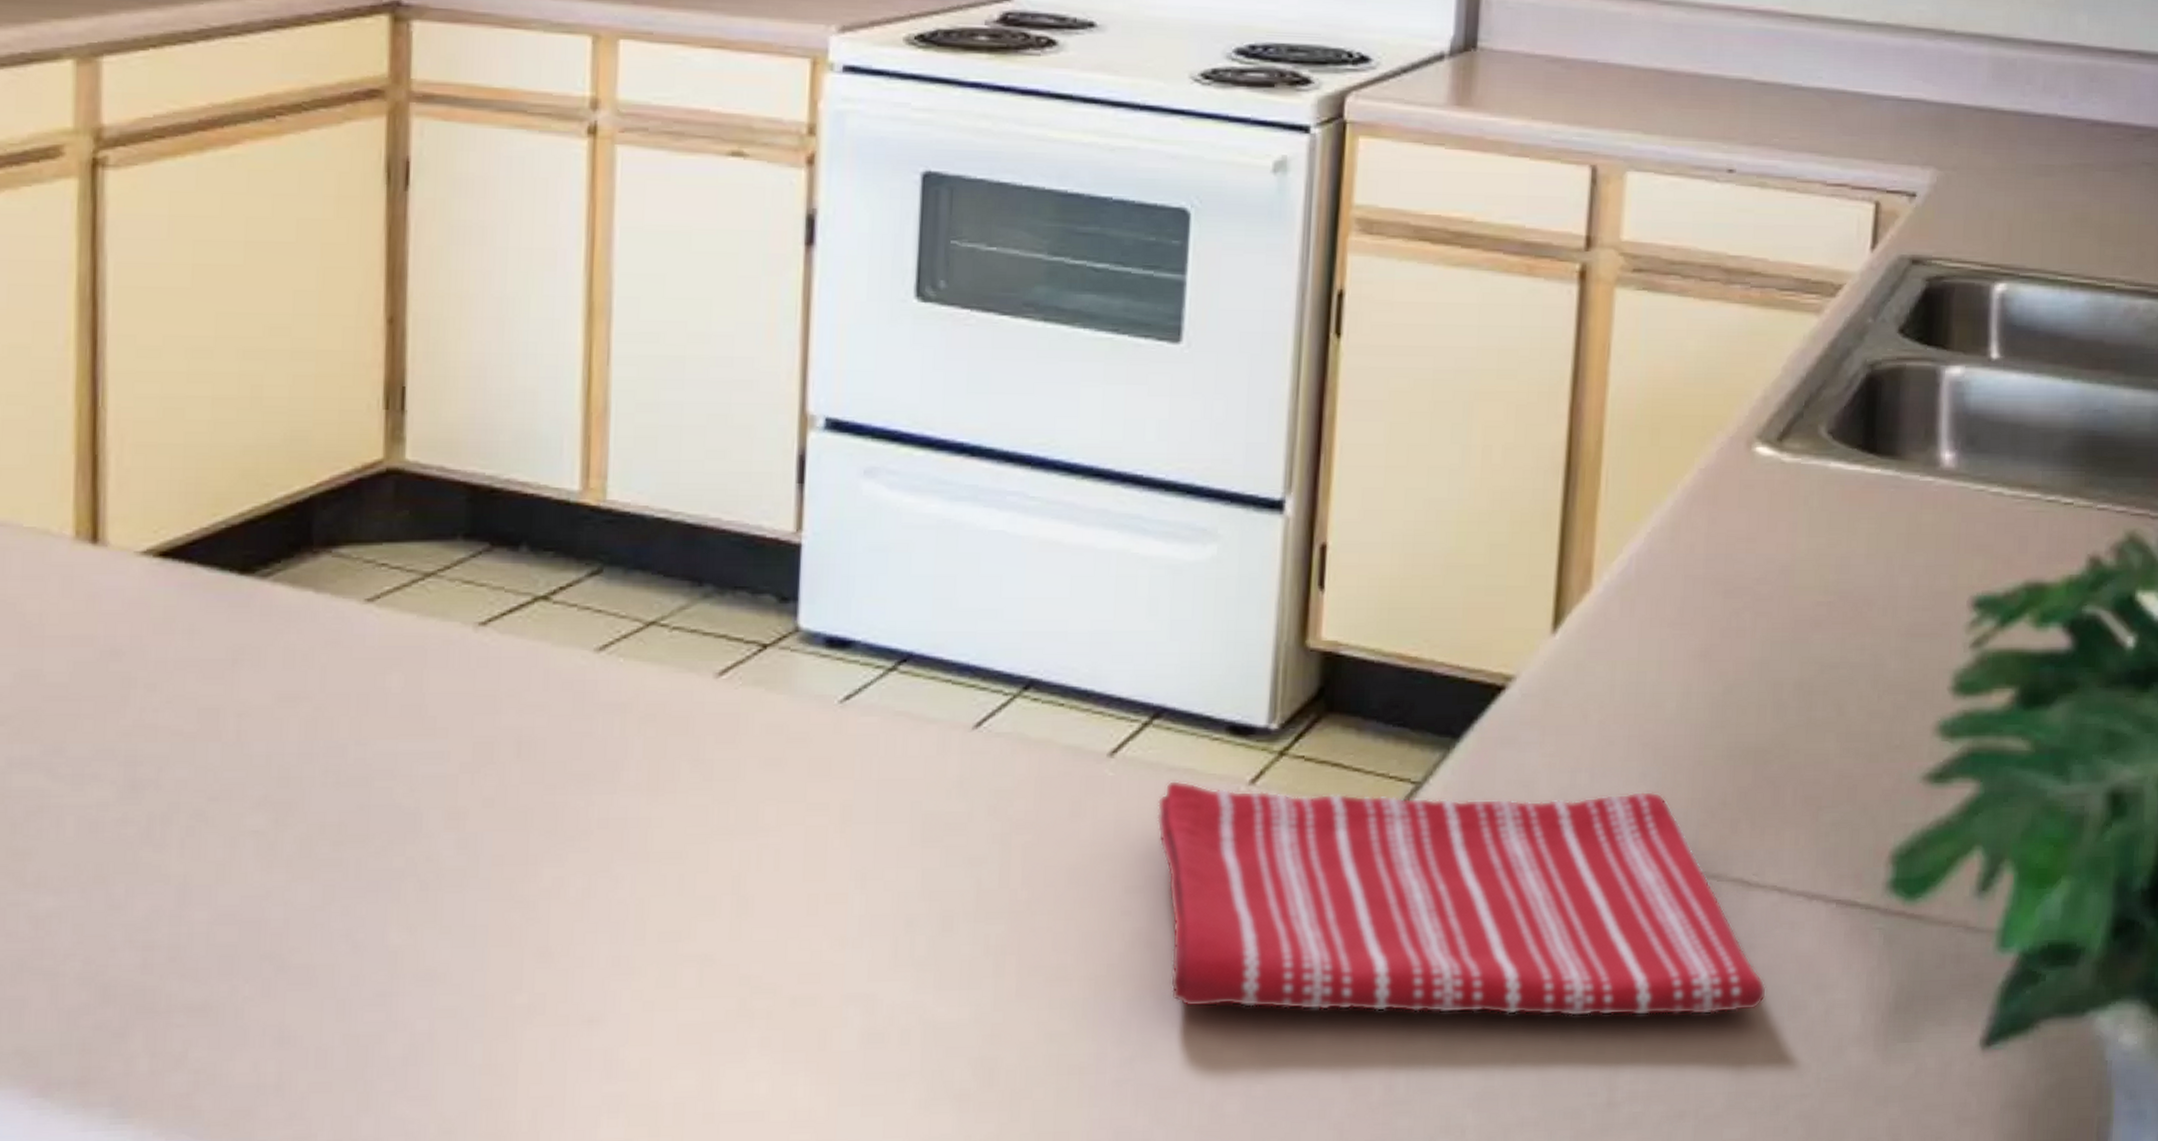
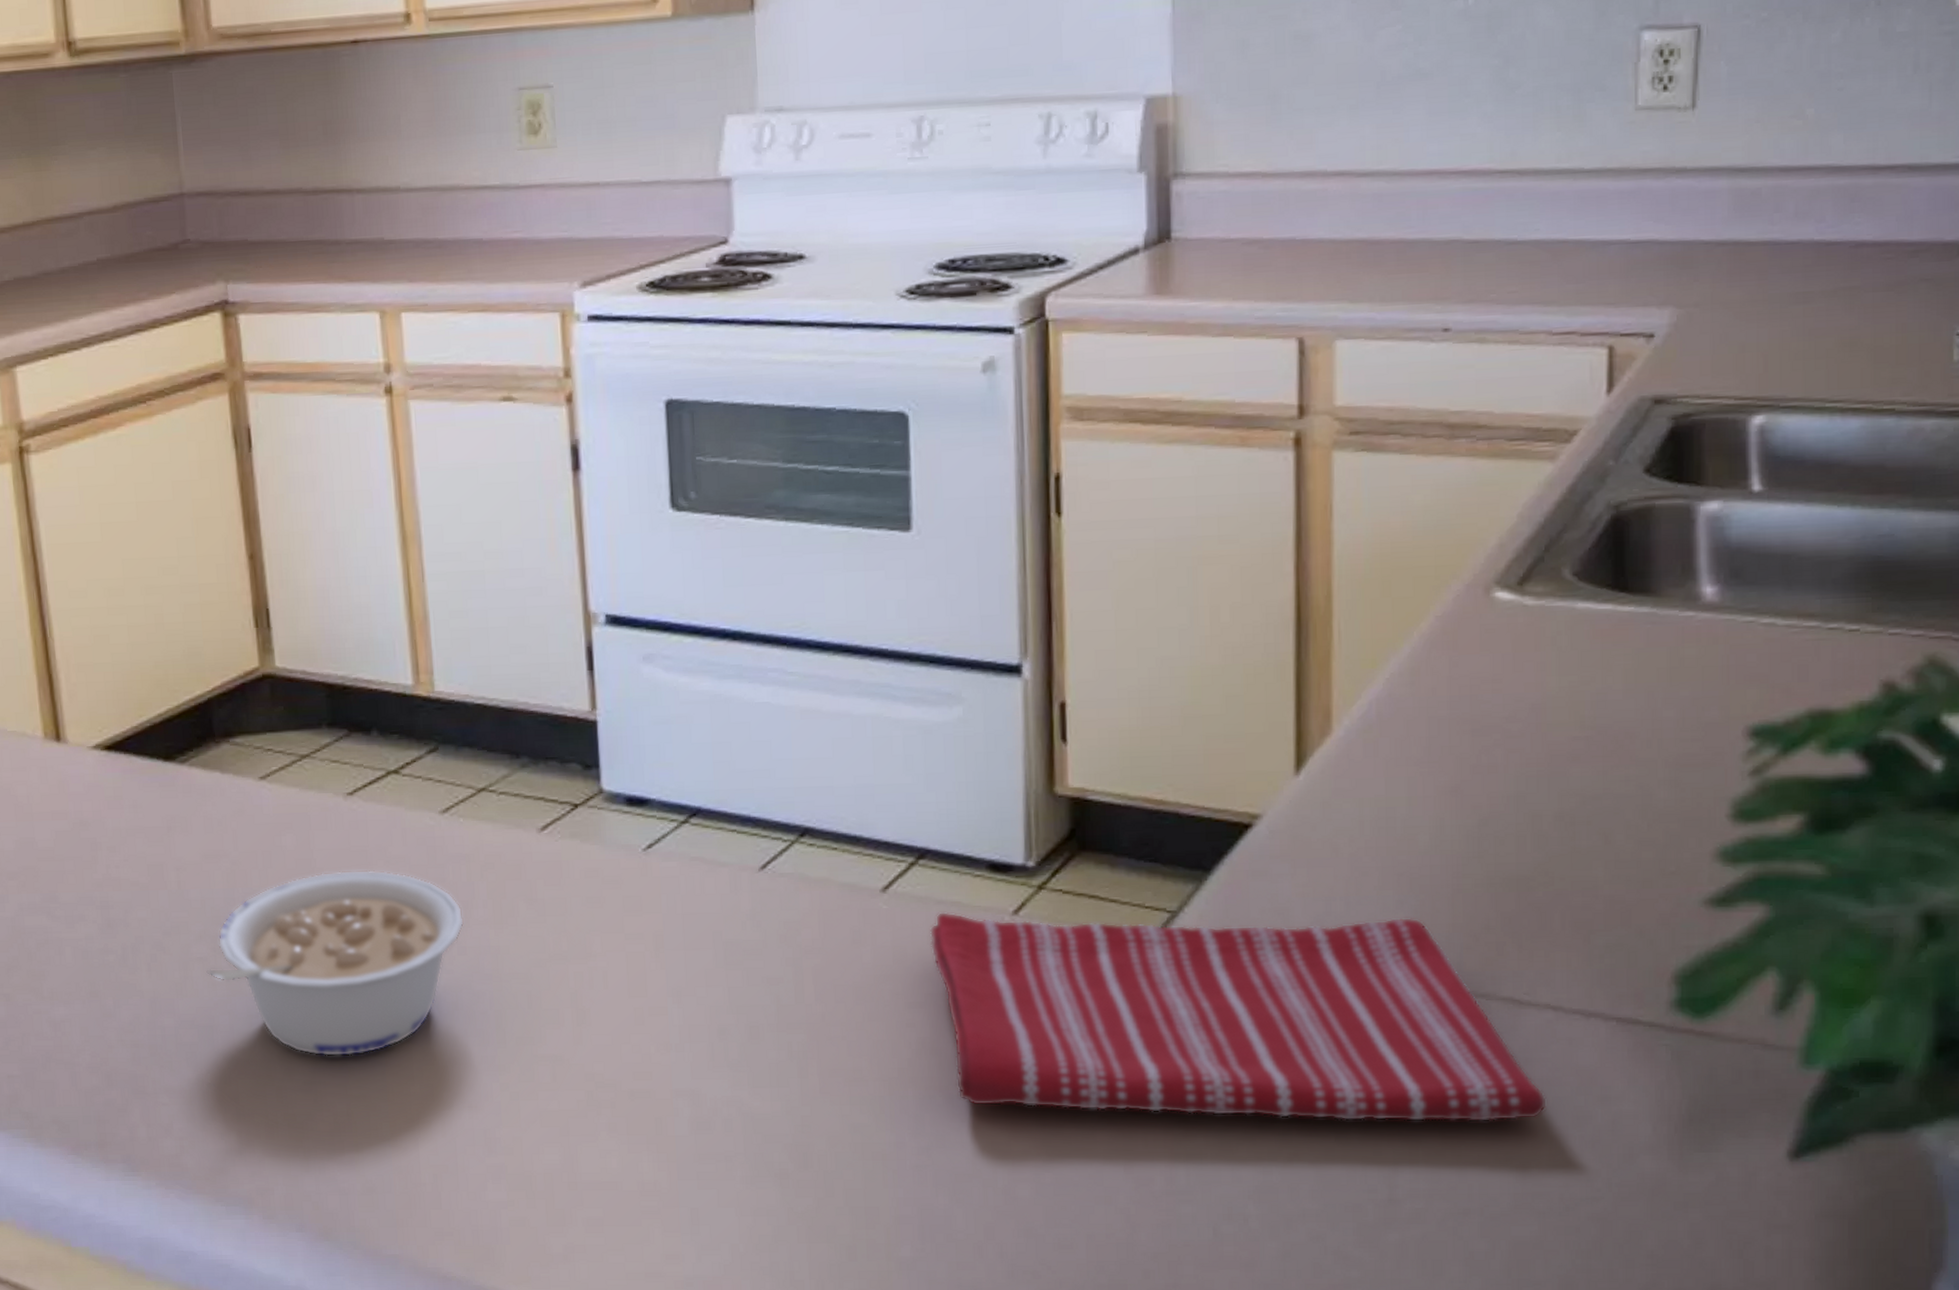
legume: none [261,719,611,960] -> present [206,869,465,1057]

